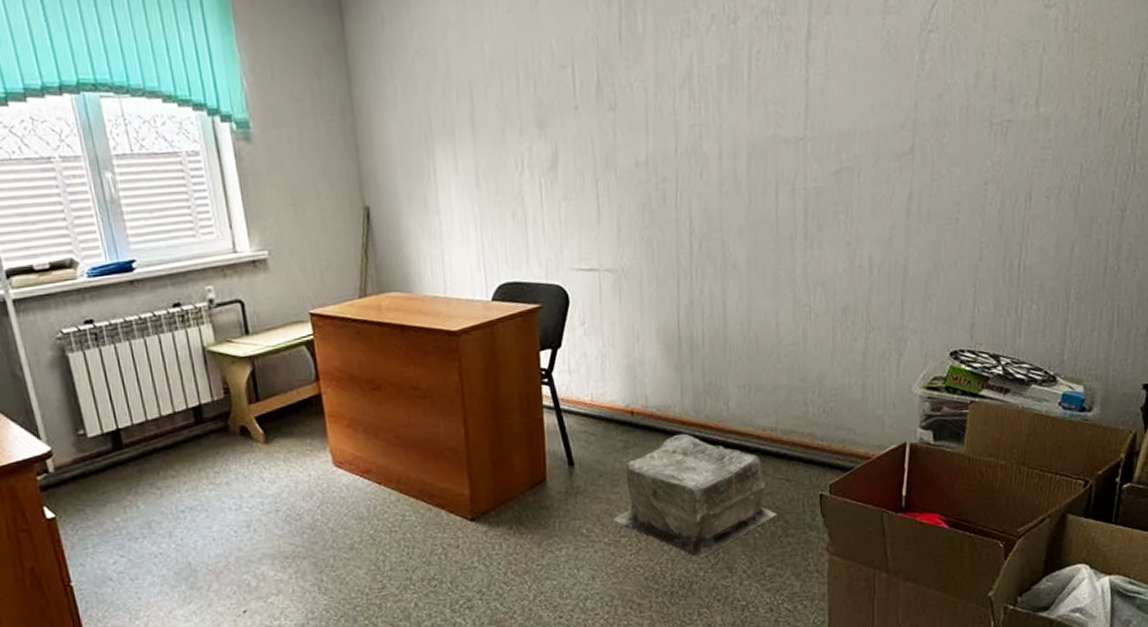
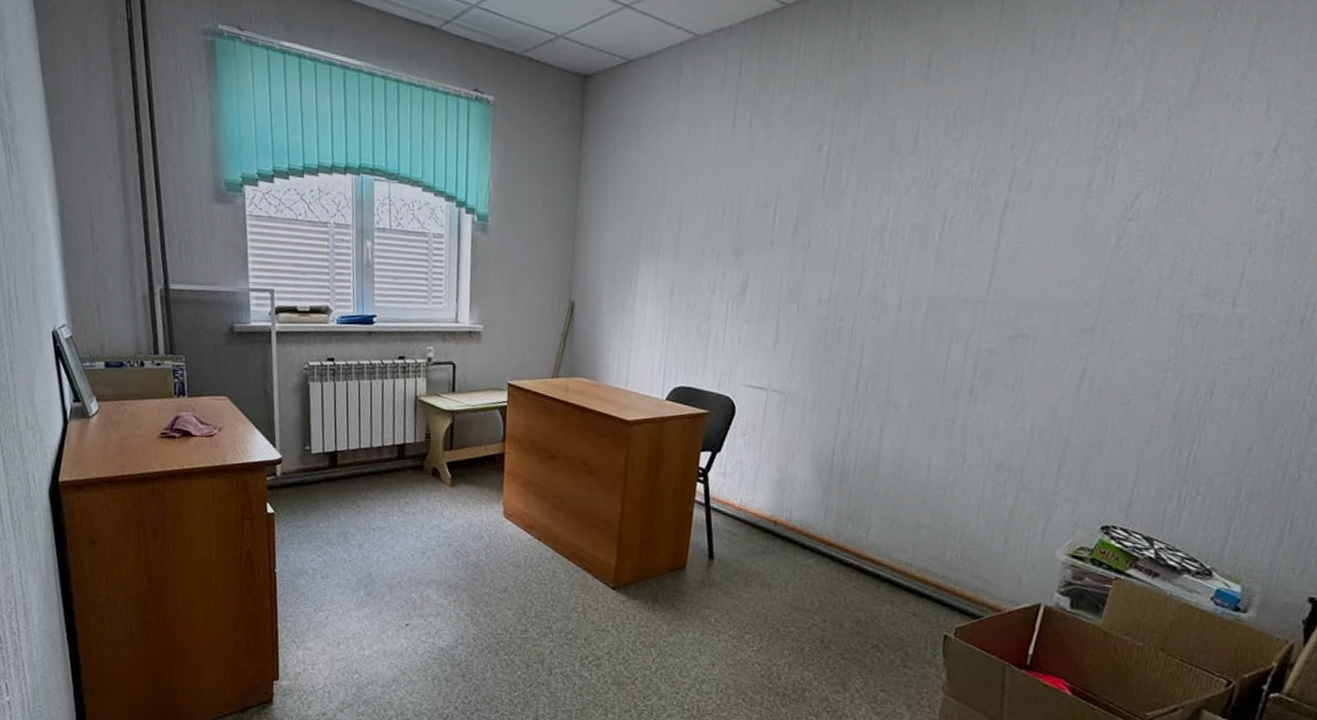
package: present [613,433,777,558] -> none [741,550,899,669]

